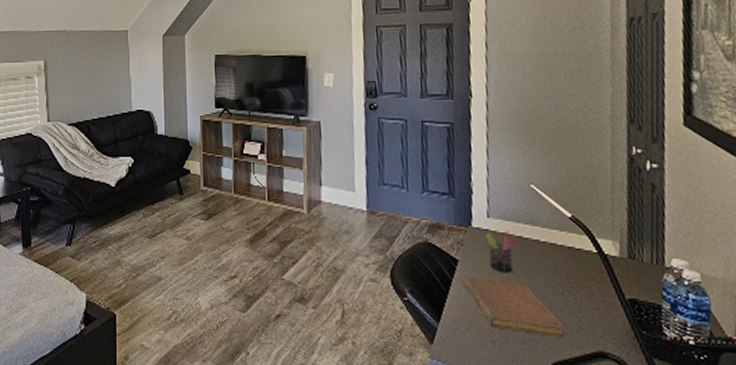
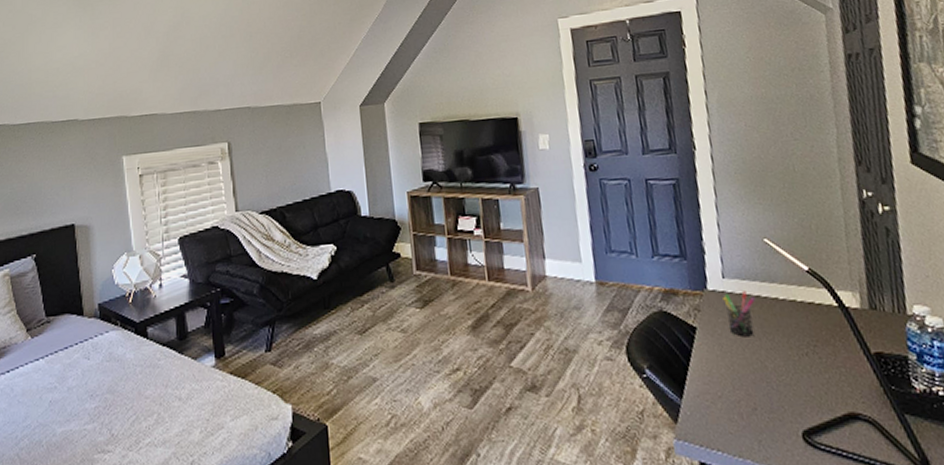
notebook: present [462,275,565,337] -> none [702,343,813,402]

